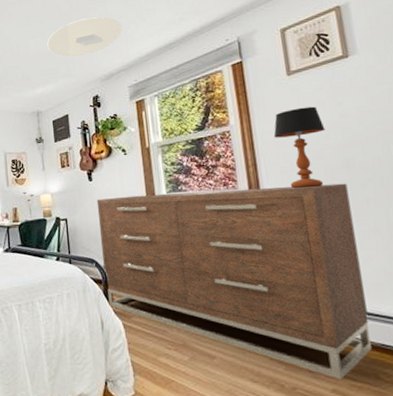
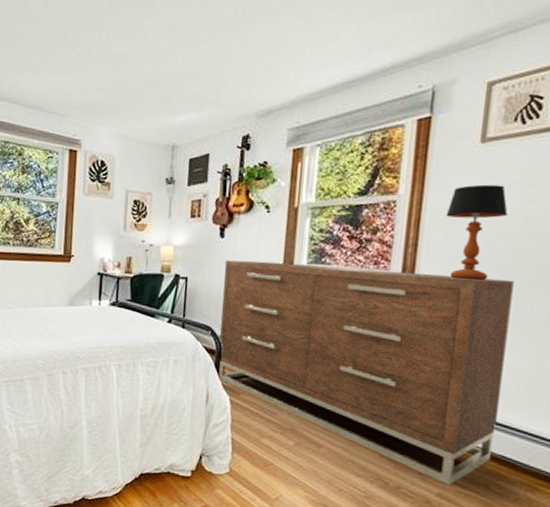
ceiling light: present [47,17,123,57] -> none [198,32,295,80]

